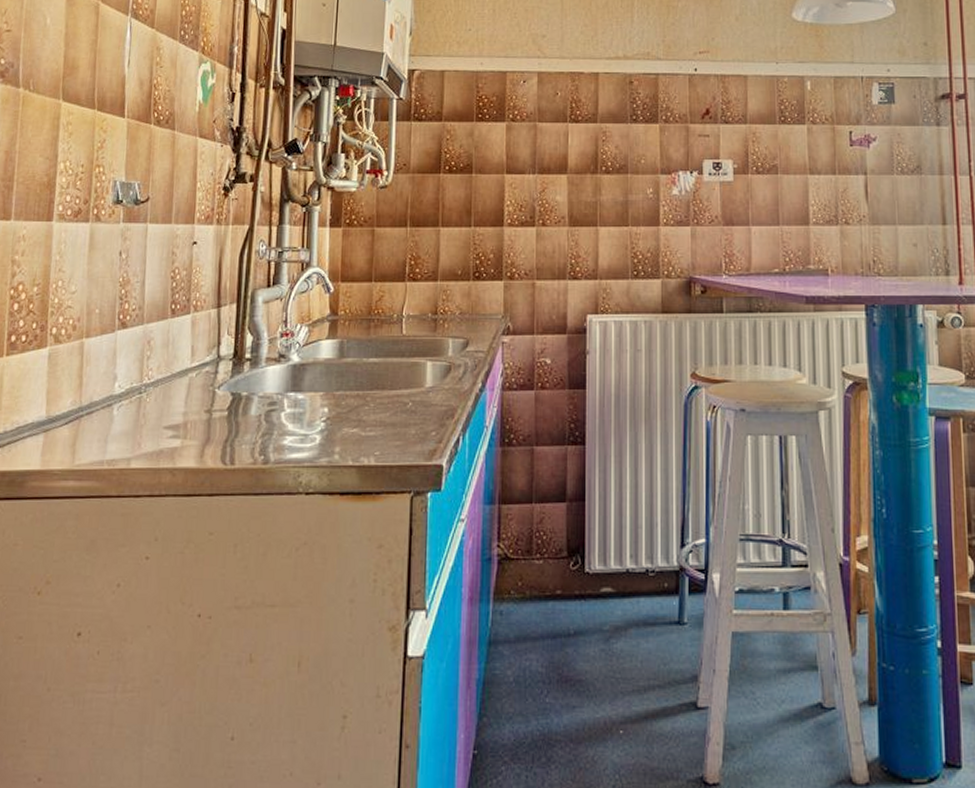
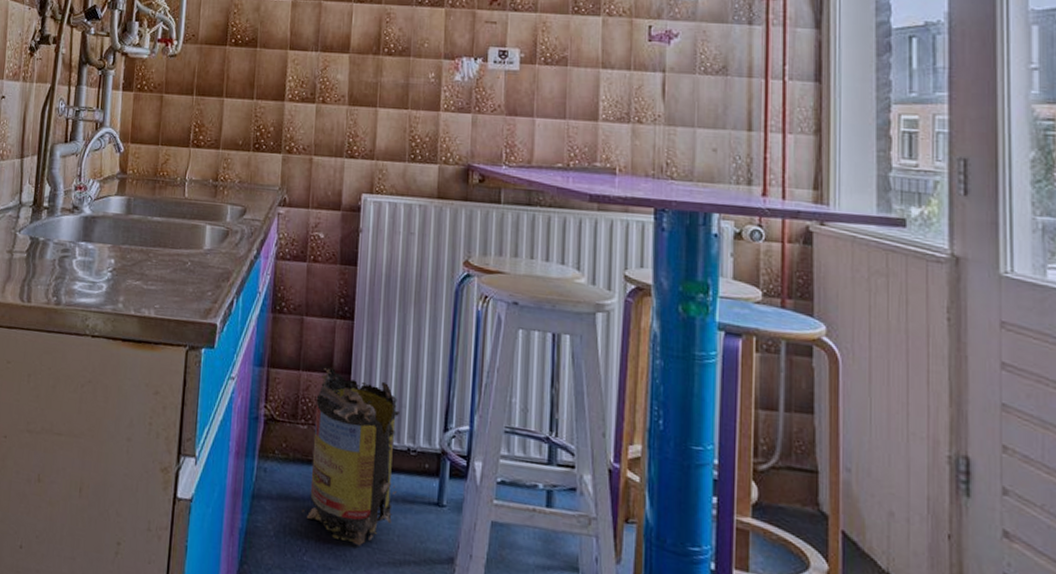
trash can: none [542,495,637,678] -> present [302,367,401,546]

